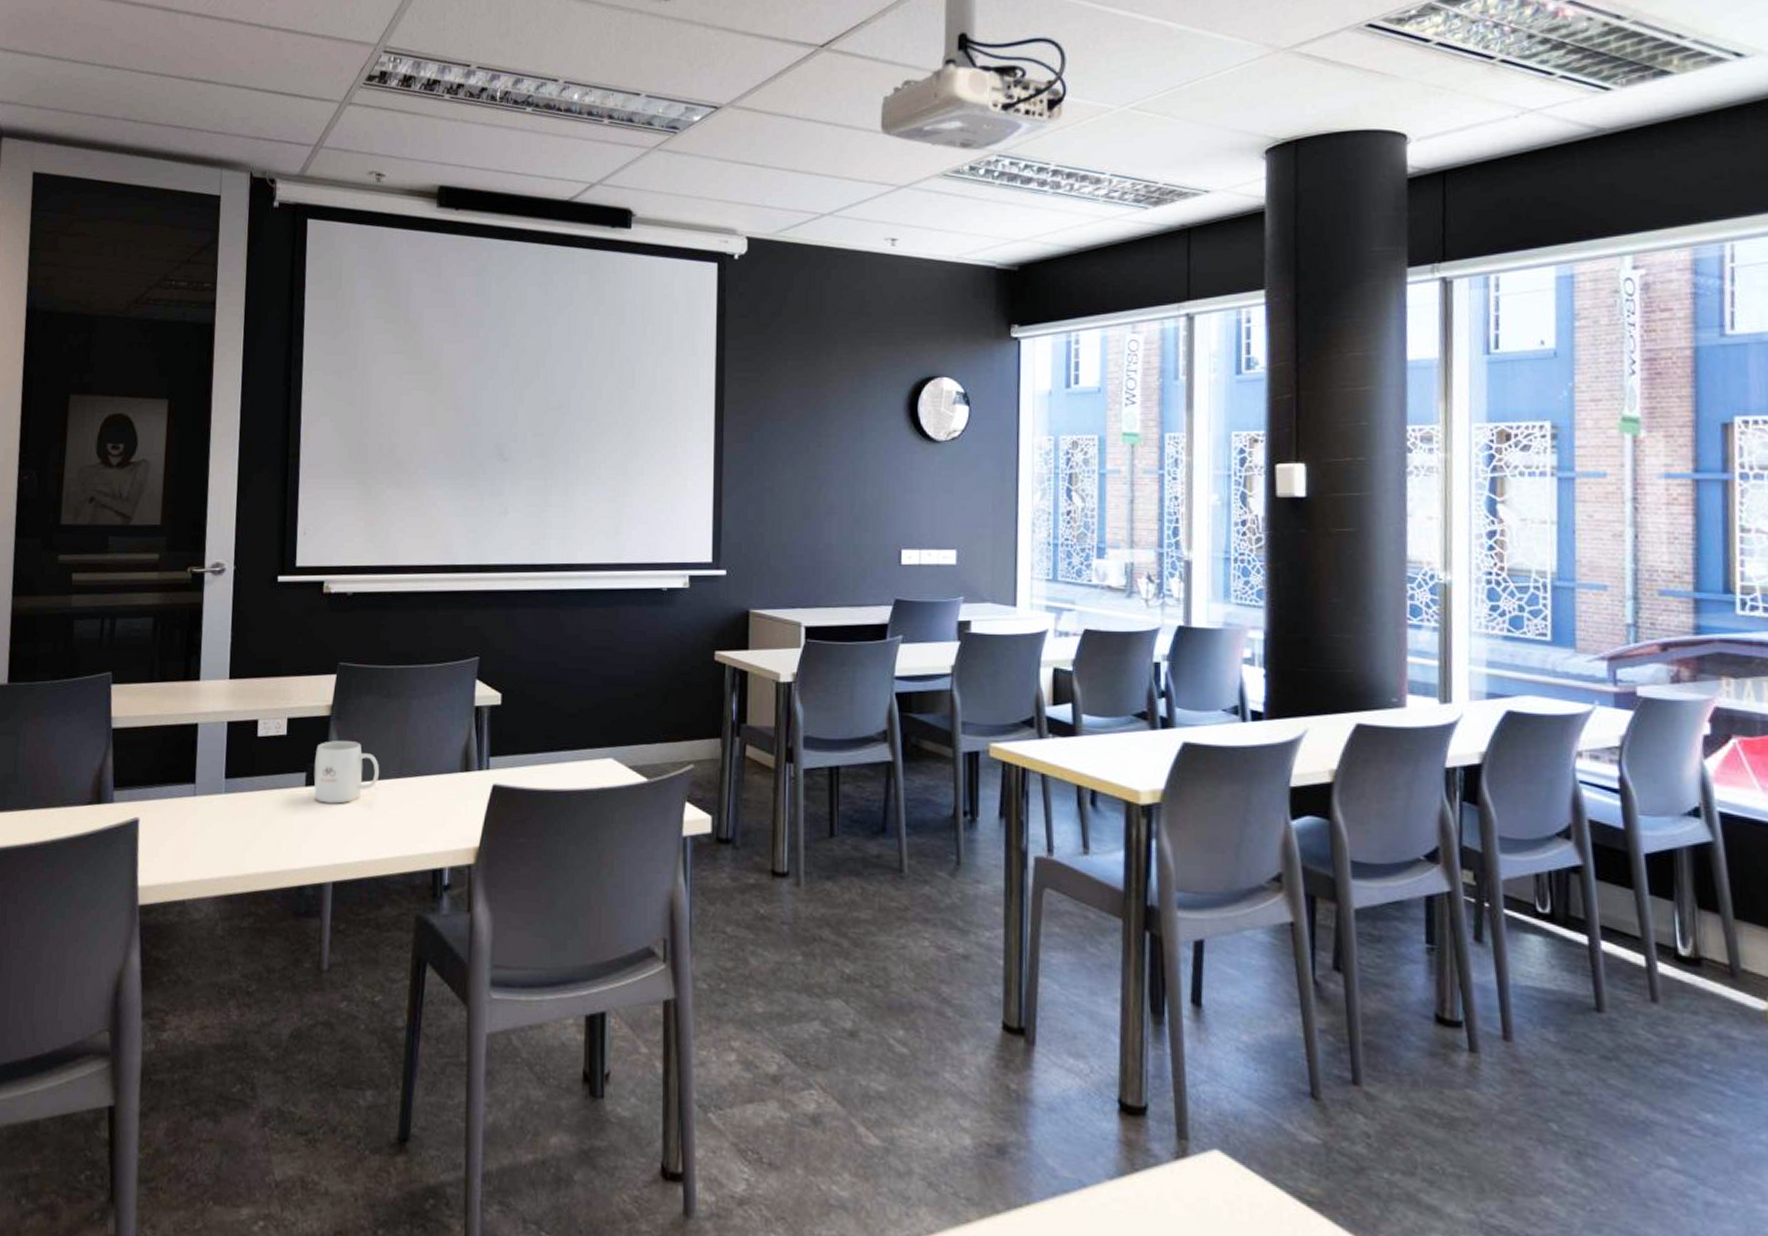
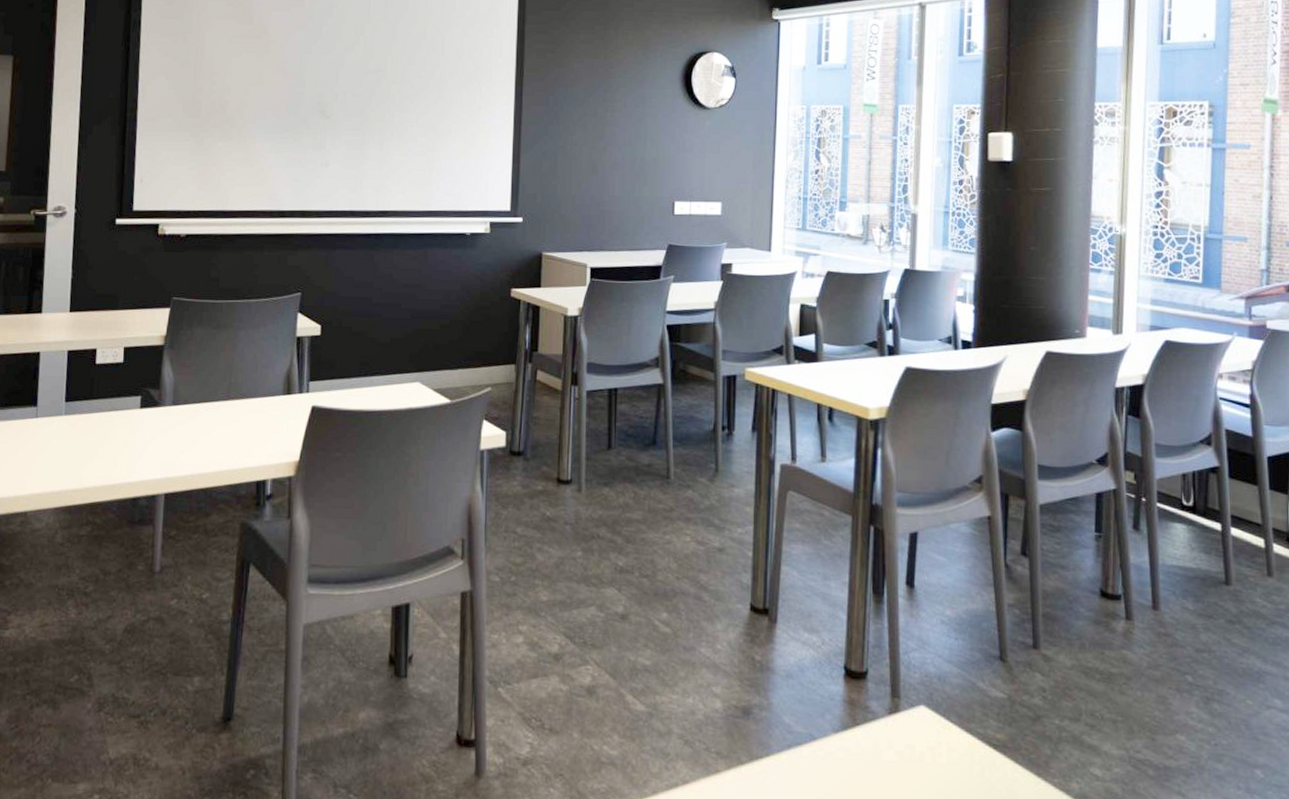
mug: present [313,740,380,804] -> none [148,367,209,424]

